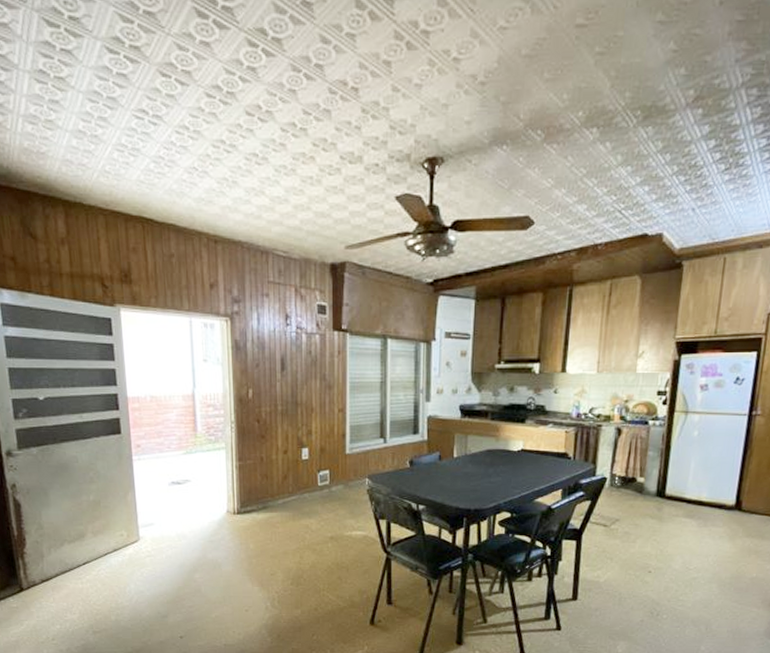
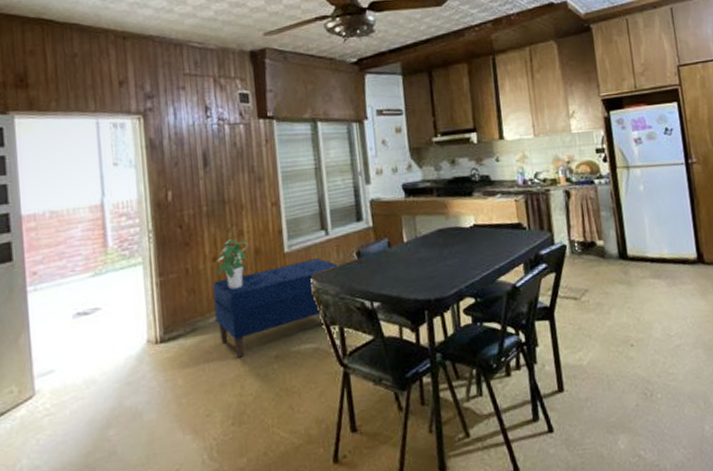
bench: none [283,462,392,534] -> present [213,258,338,358]
potted plant: none [287,437,315,479] -> present [217,239,249,290]

